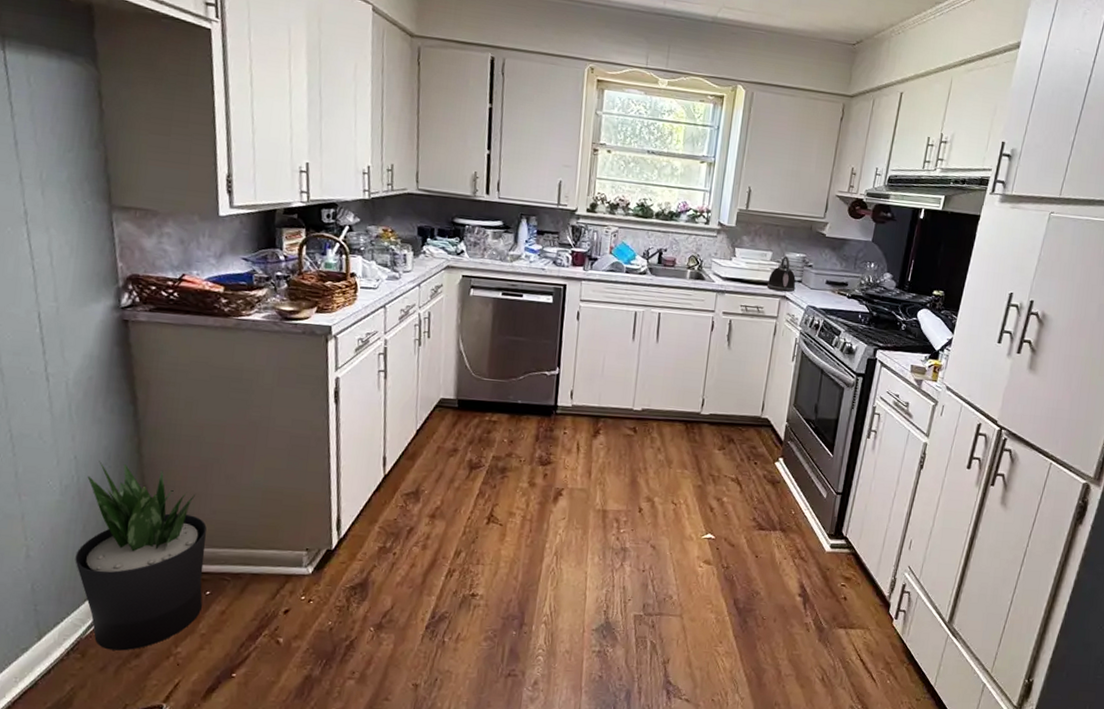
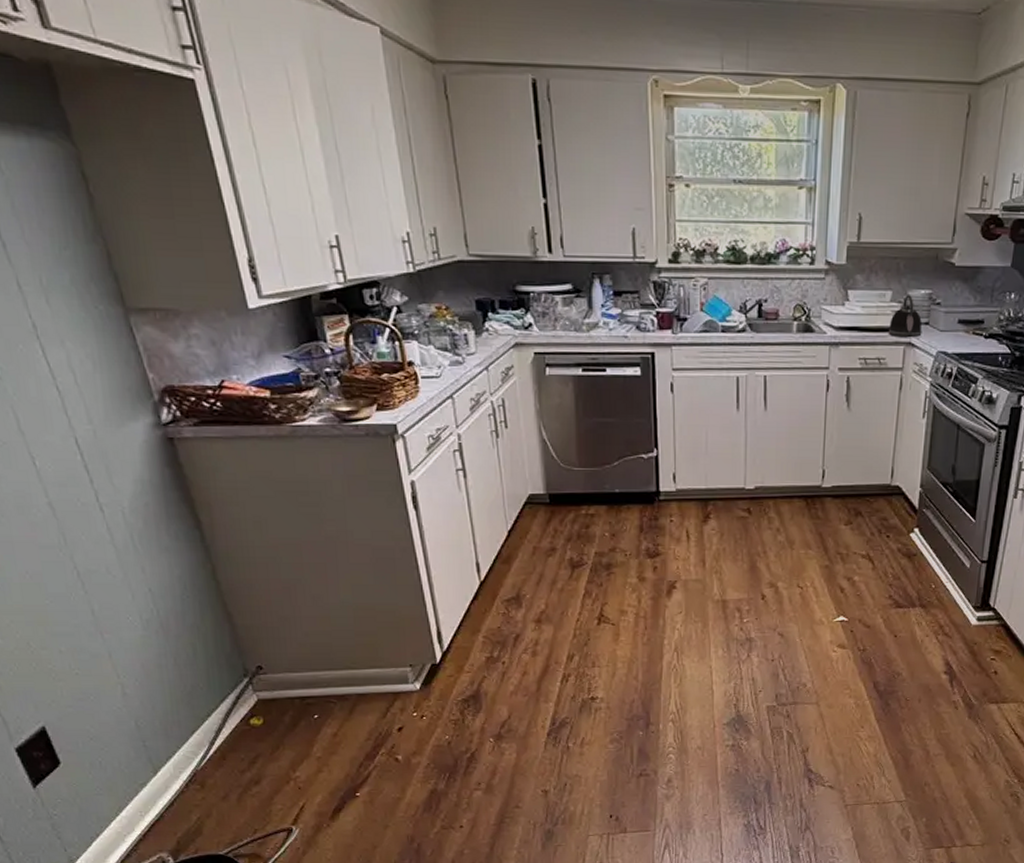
planter: present [75,461,207,651] -> none [167,591,313,779]

